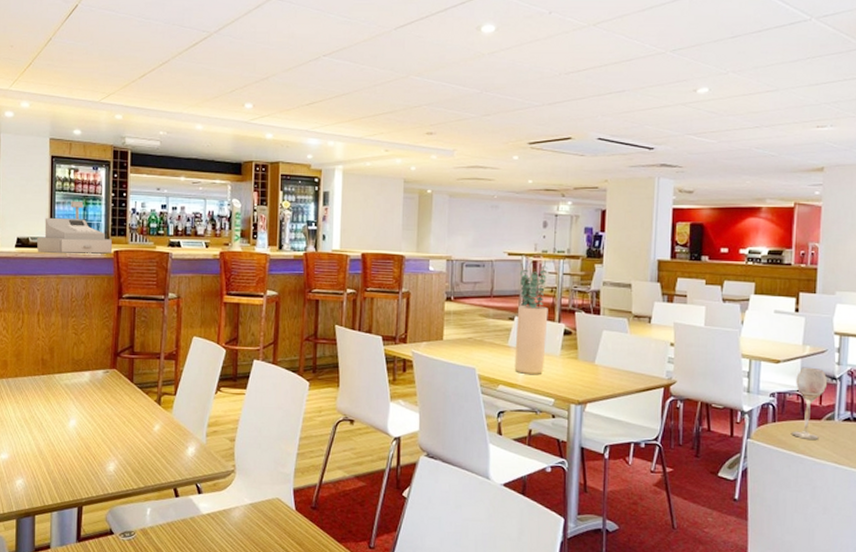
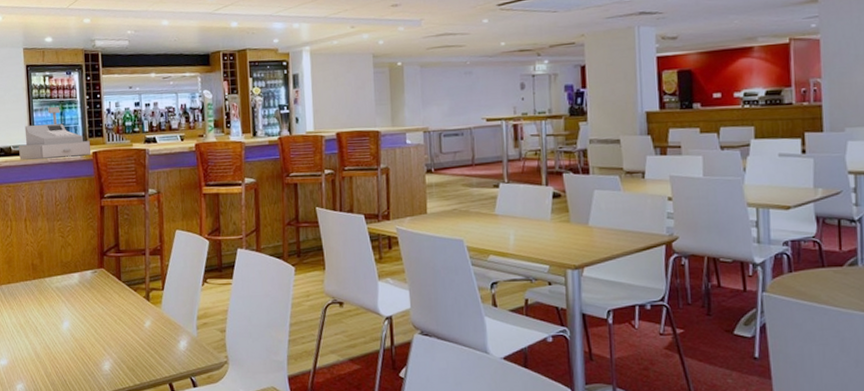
vase: present [514,260,548,375] -> none [500,123,535,243]
wineglass: present [792,367,828,440] -> none [810,211,846,288]

